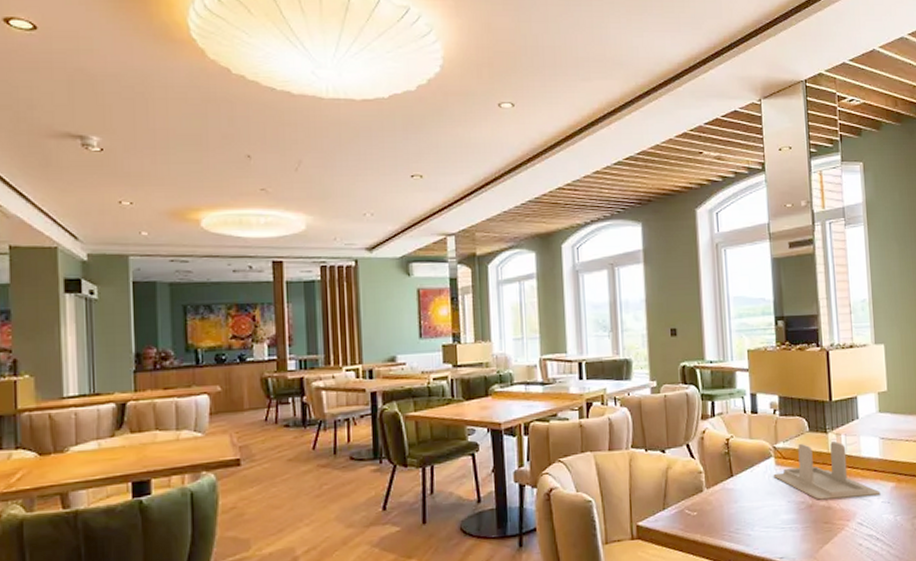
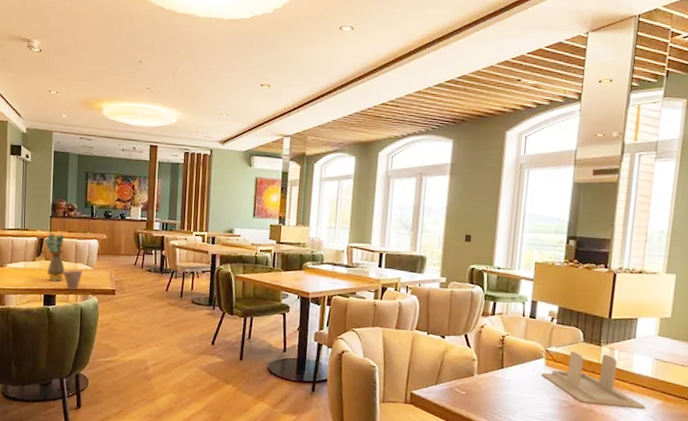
vase: none [126,391,163,461] -> present [44,231,65,281]
cup: none [159,438,189,470] -> present [63,269,83,291]

